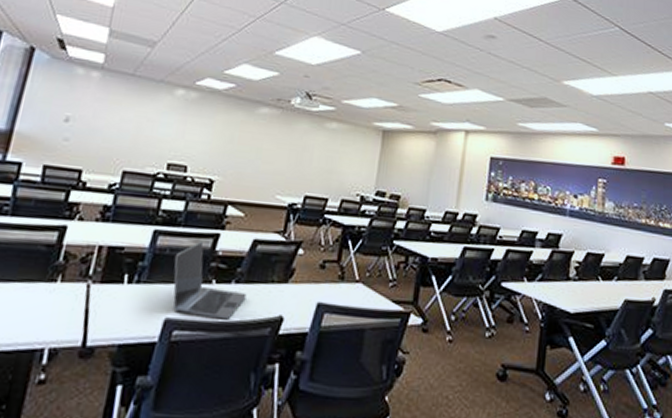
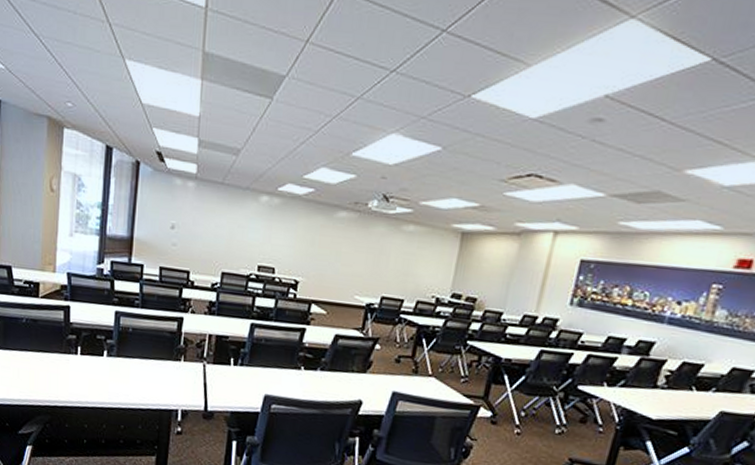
laptop: present [173,242,247,320] -> none [269,334,331,400]

